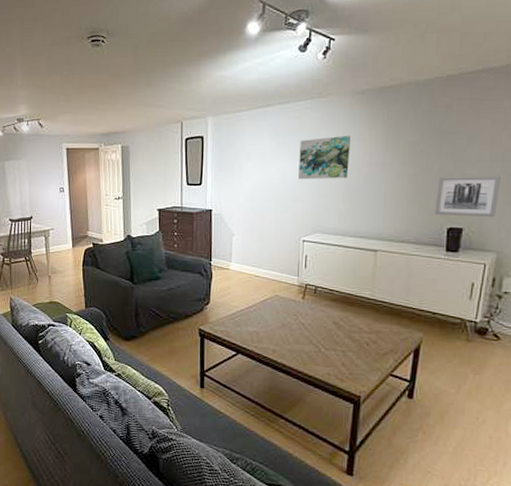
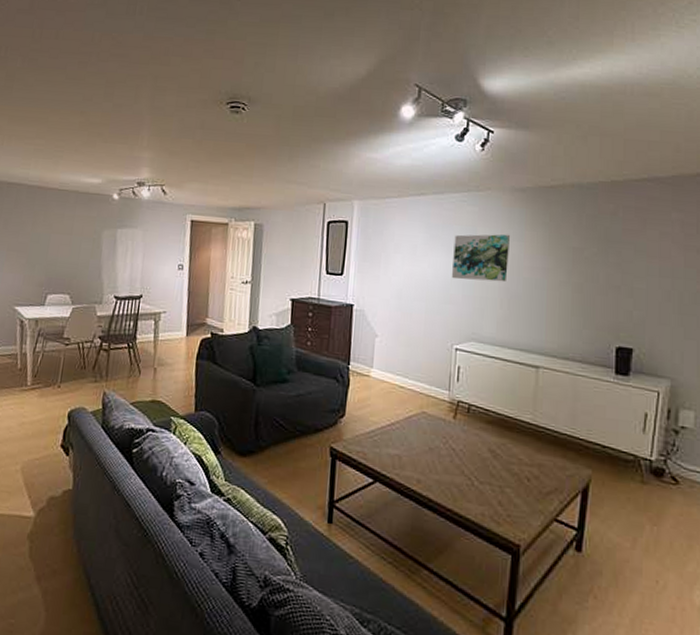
wall art: present [434,176,500,218] -> none [601,289,671,339]

